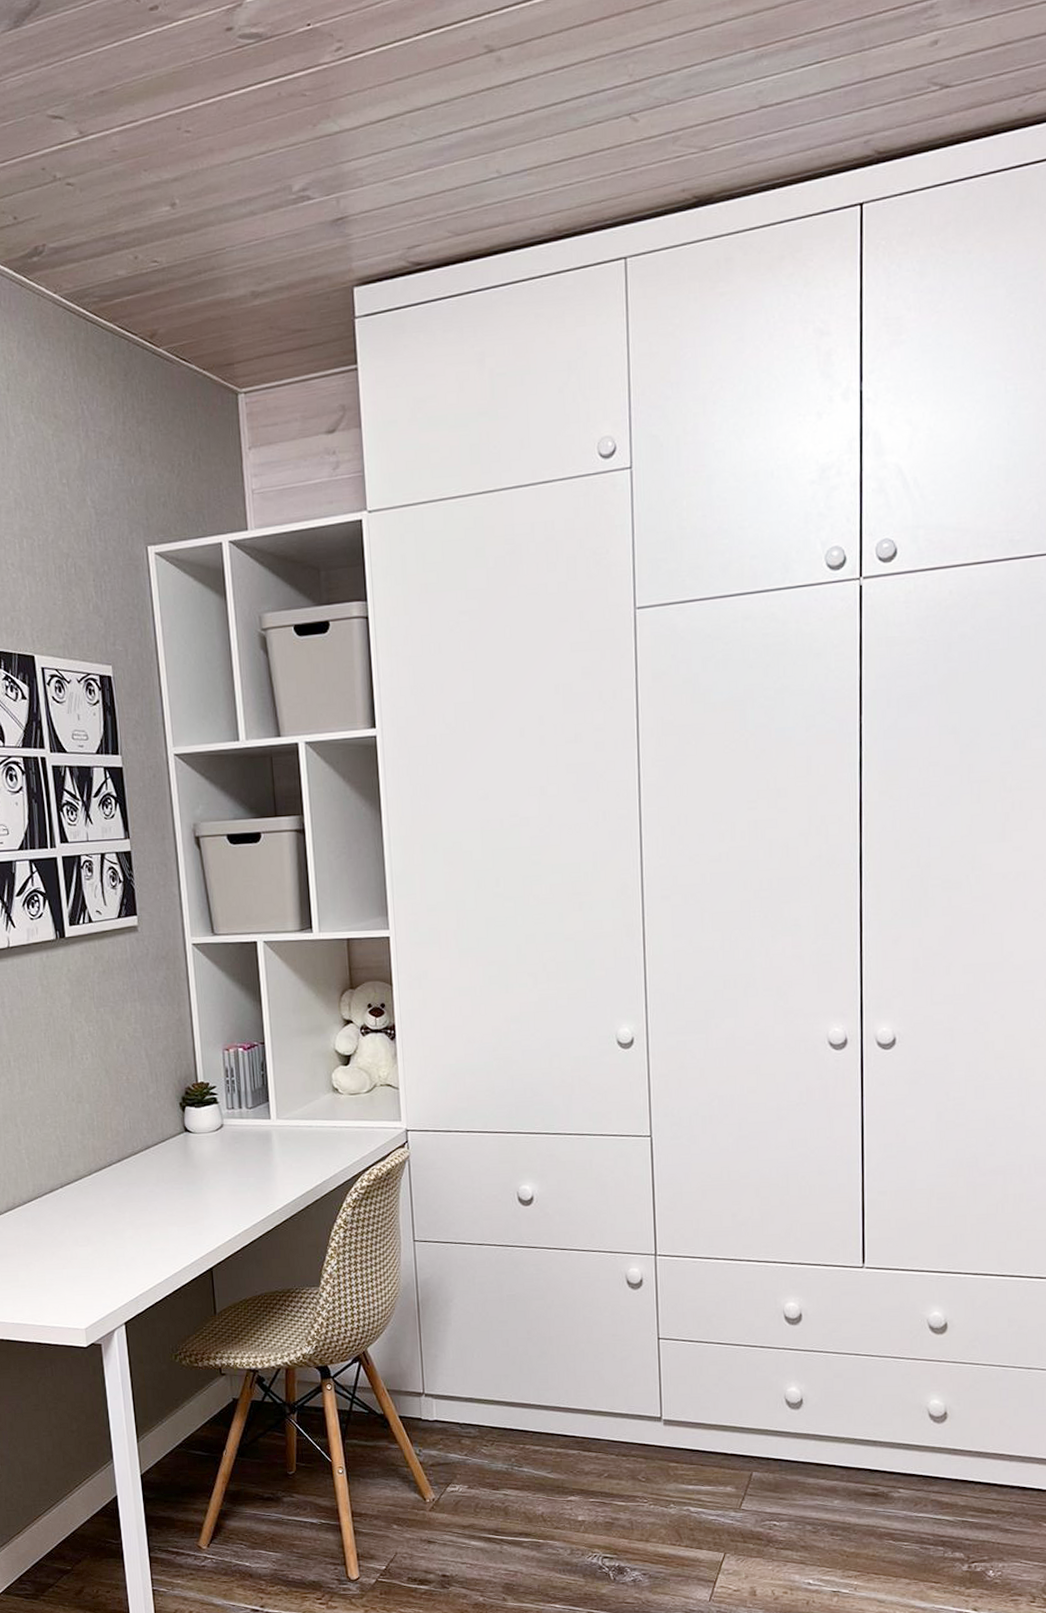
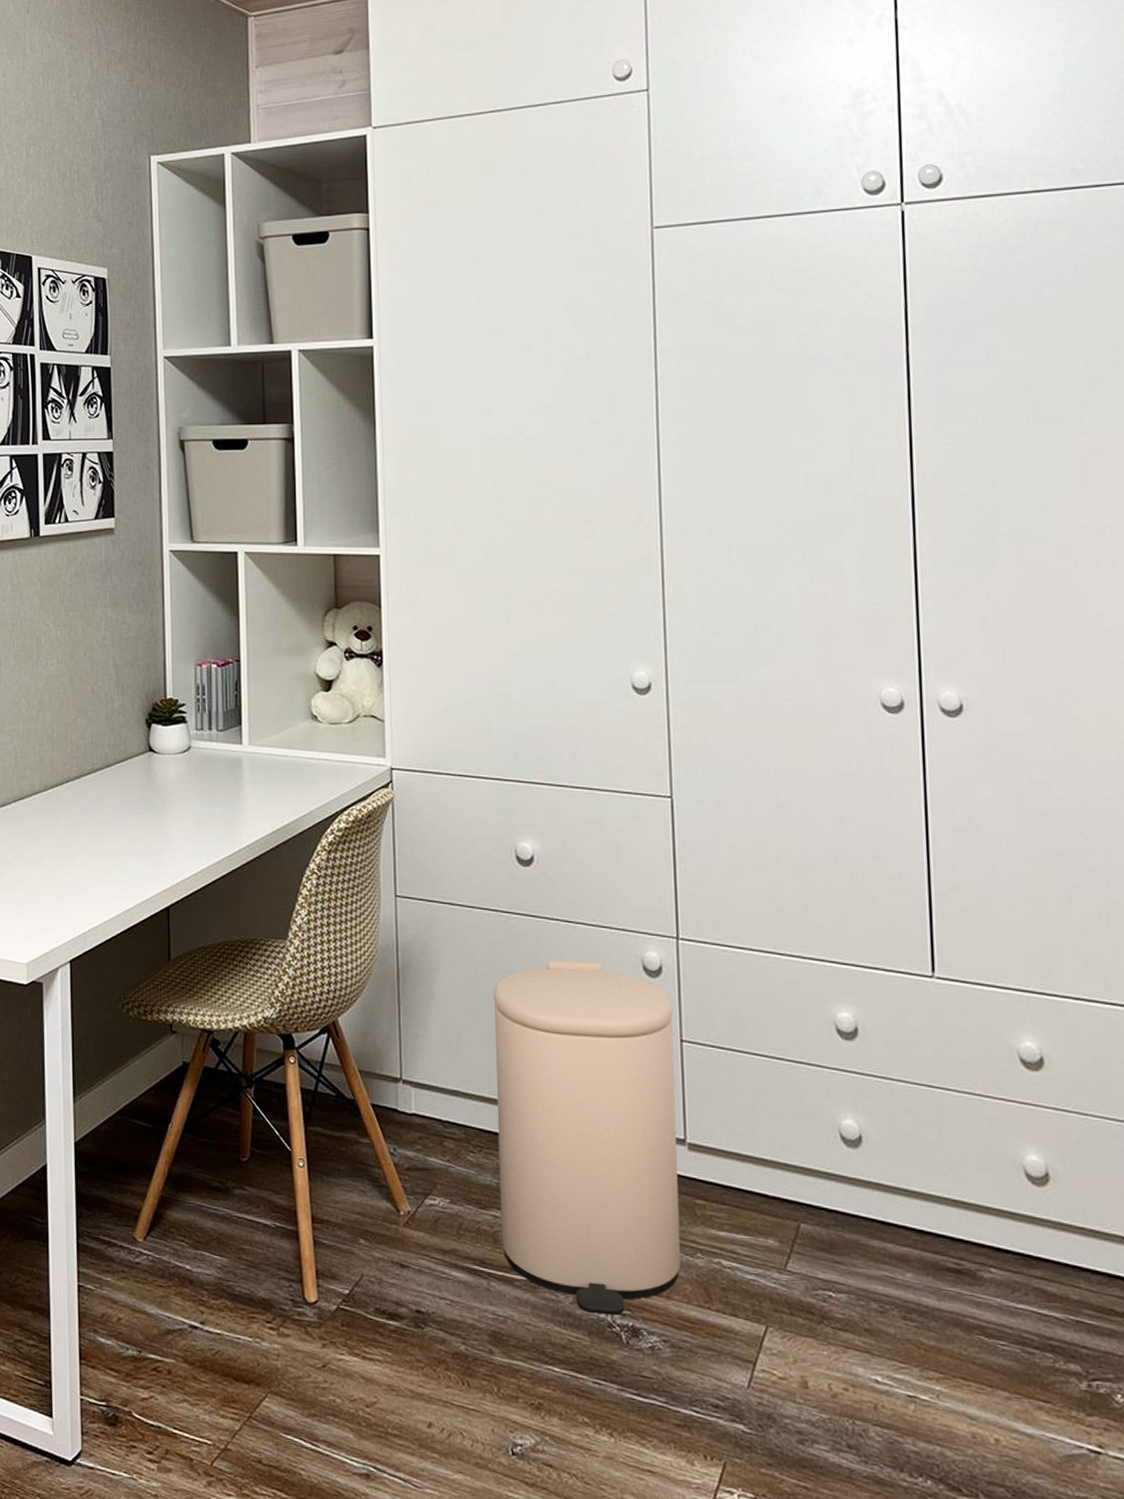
pedal bin: none [500,1280,658,1561] -> present [493,959,681,1316]

